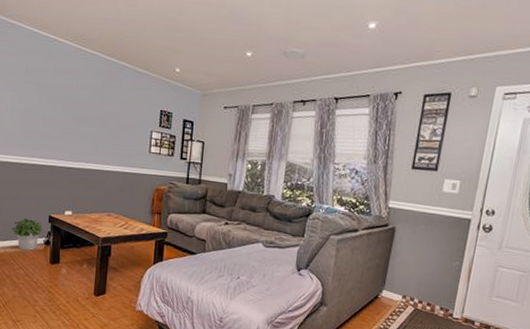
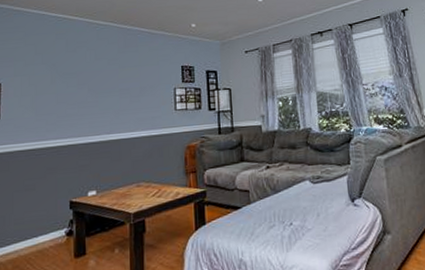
potted plant: present [12,218,43,251] -> none [26,209,63,249]

